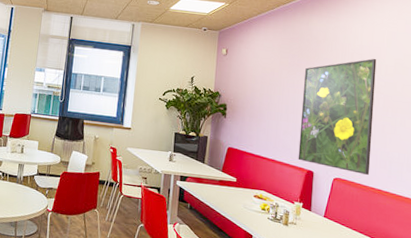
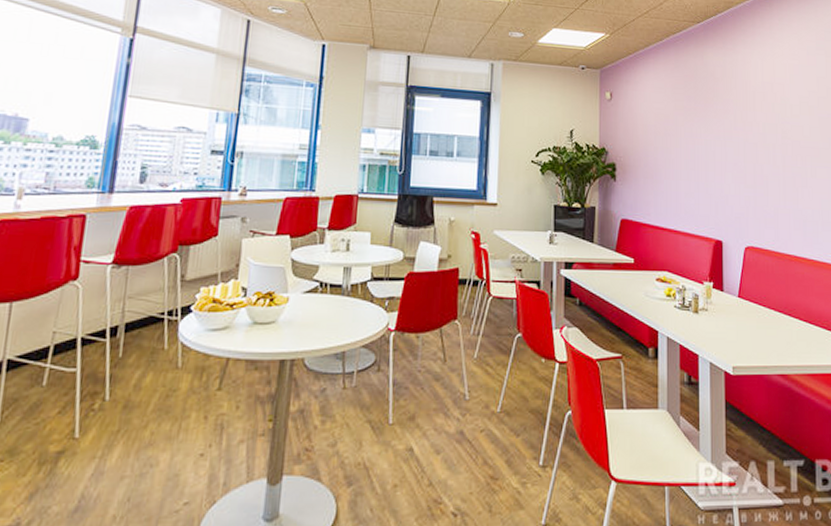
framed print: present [298,58,377,176] -> none [703,97,784,240]

